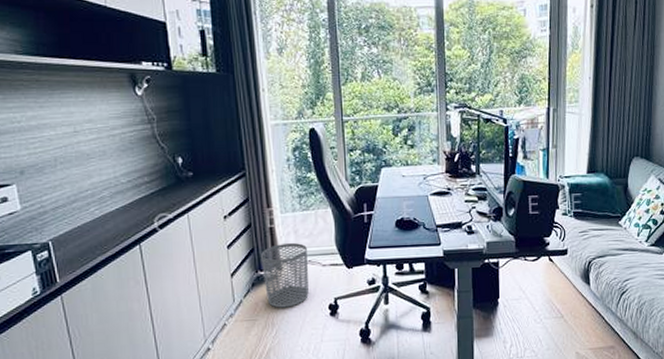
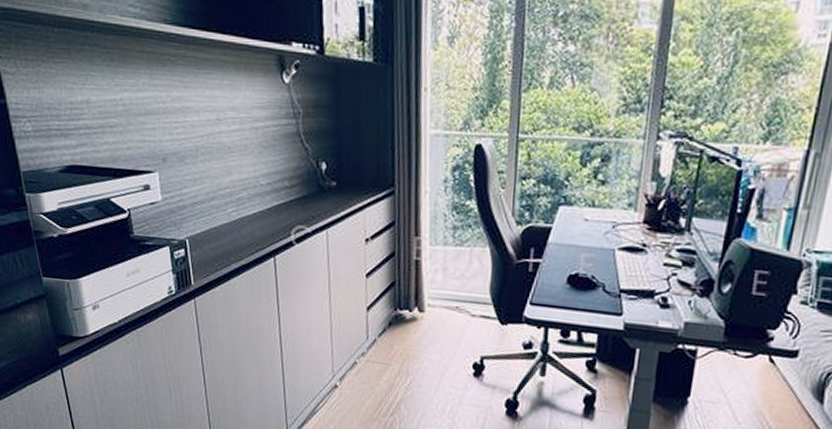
waste bin: present [261,242,309,308] -> none [402,281,456,358]

